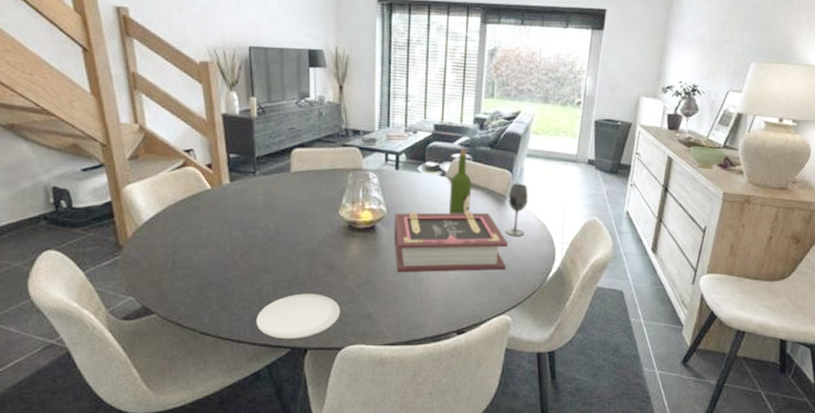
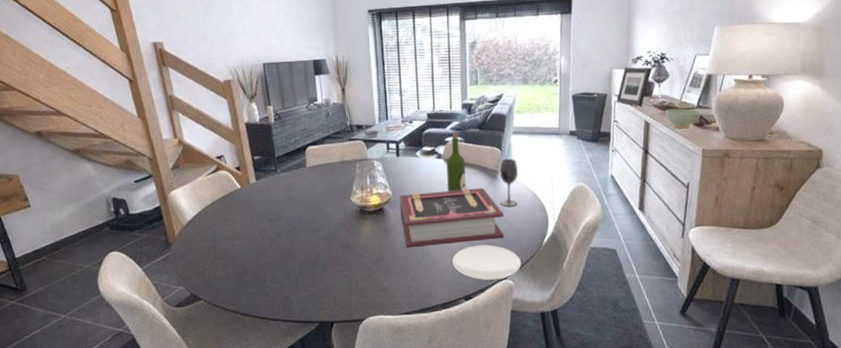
plate: present [256,293,340,340] -> none [287,272,359,316]
plate: none [447,275,522,316] -> present [452,244,522,281]
picture frame: none [641,97,681,140] -> present [616,67,652,107]

